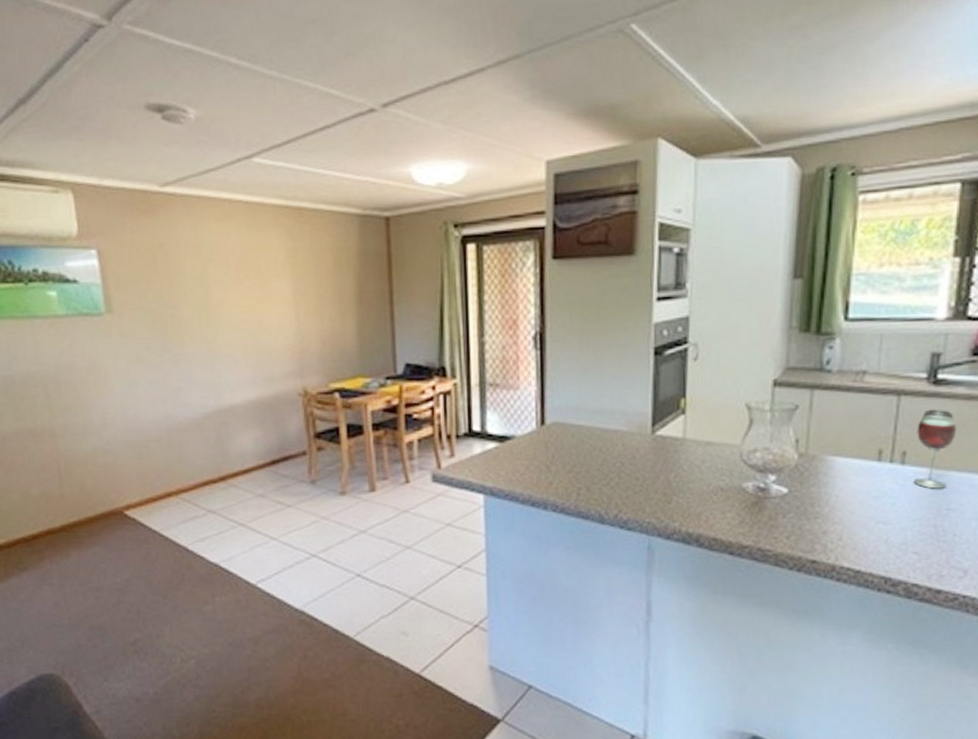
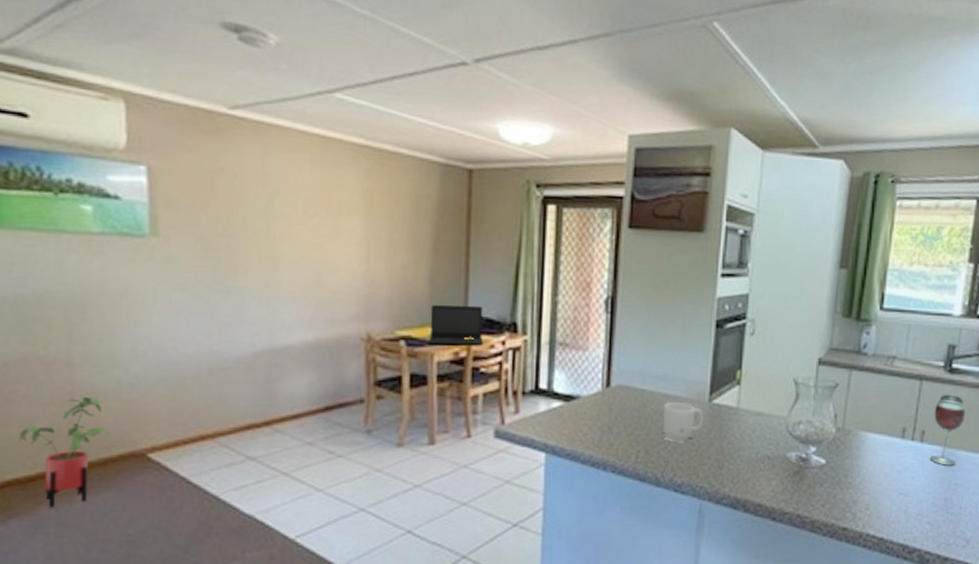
house plant: none [20,463,92,561] -> present [18,397,110,507]
laptop: none [360,353,414,395] -> present [429,305,483,346]
mug: none [602,435,648,477] -> present [662,401,704,442]

